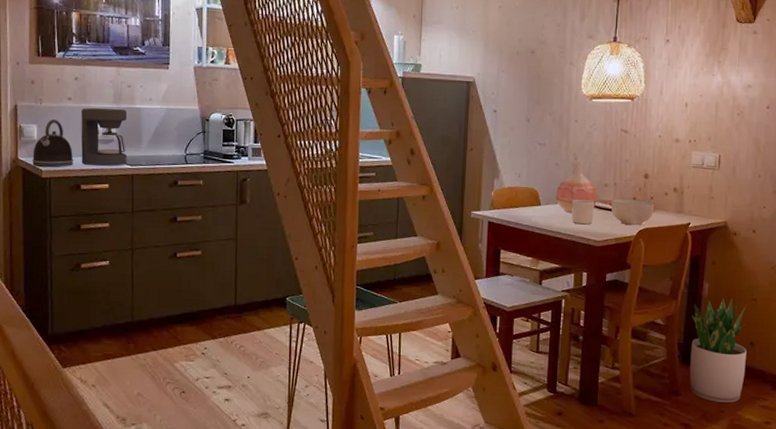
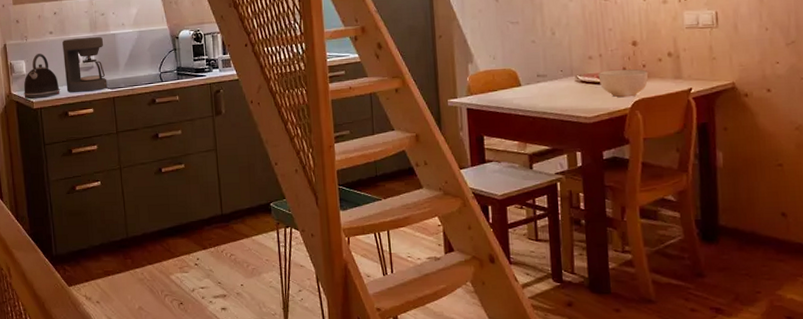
vase: present [556,161,598,214] -> none [536,36,584,92]
mug: present [571,200,594,225] -> none [555,75,581,102]
planter: present [689,298,747,403] -> none [707,166,781,282]

